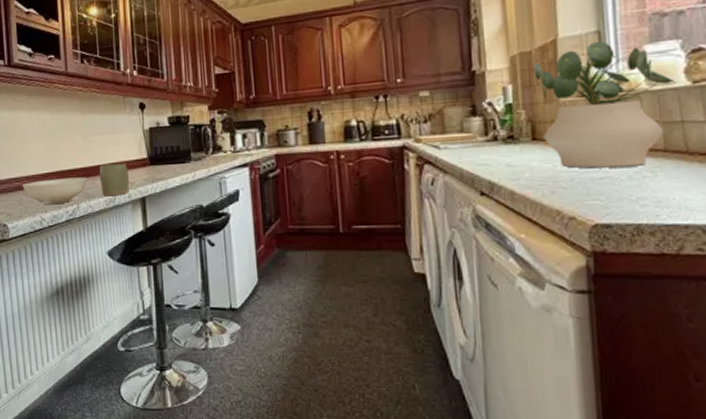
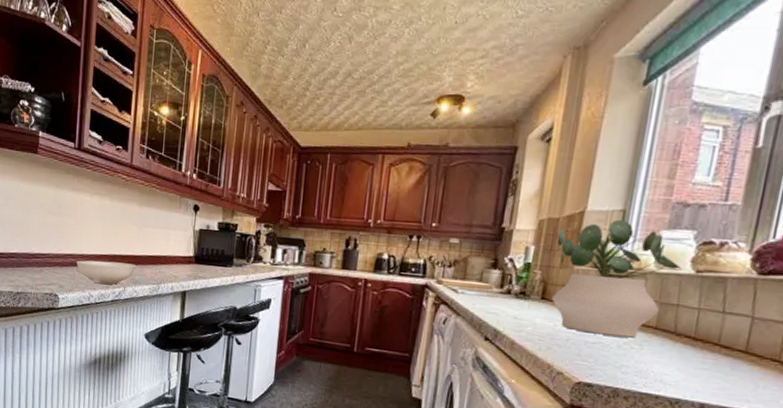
mug: present [99,163,130,197] -> none [147,255,175,286]

